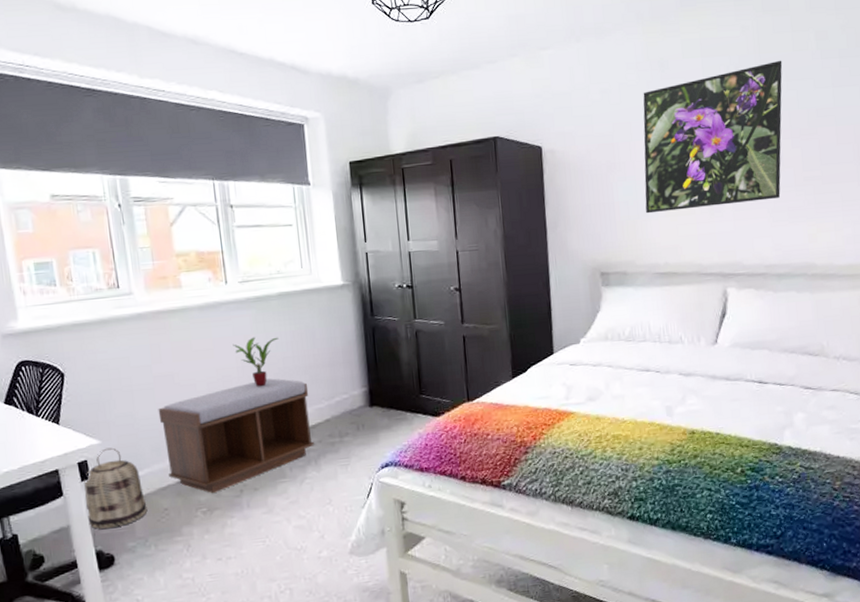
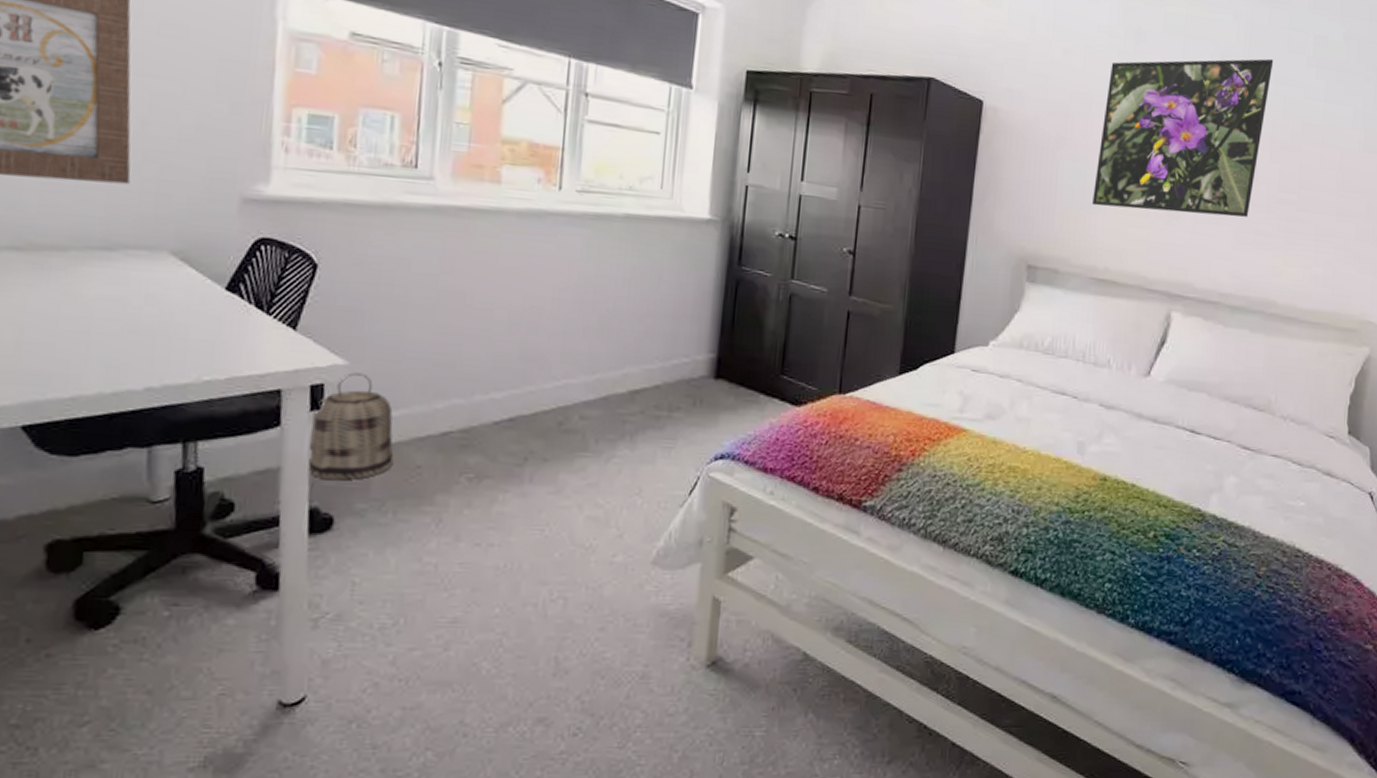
bench: present [158,378,314,493] -> none [432,320,640,456]
potted plant: present [233,336,279,387] -> none [552,263,614,329]

